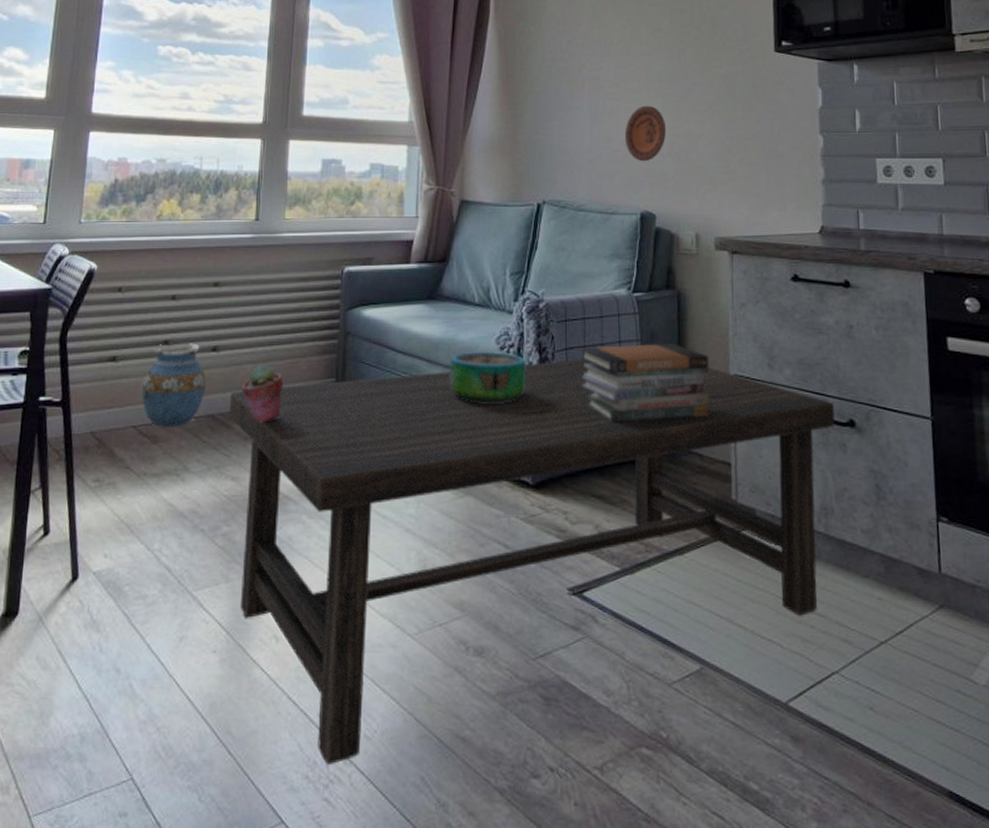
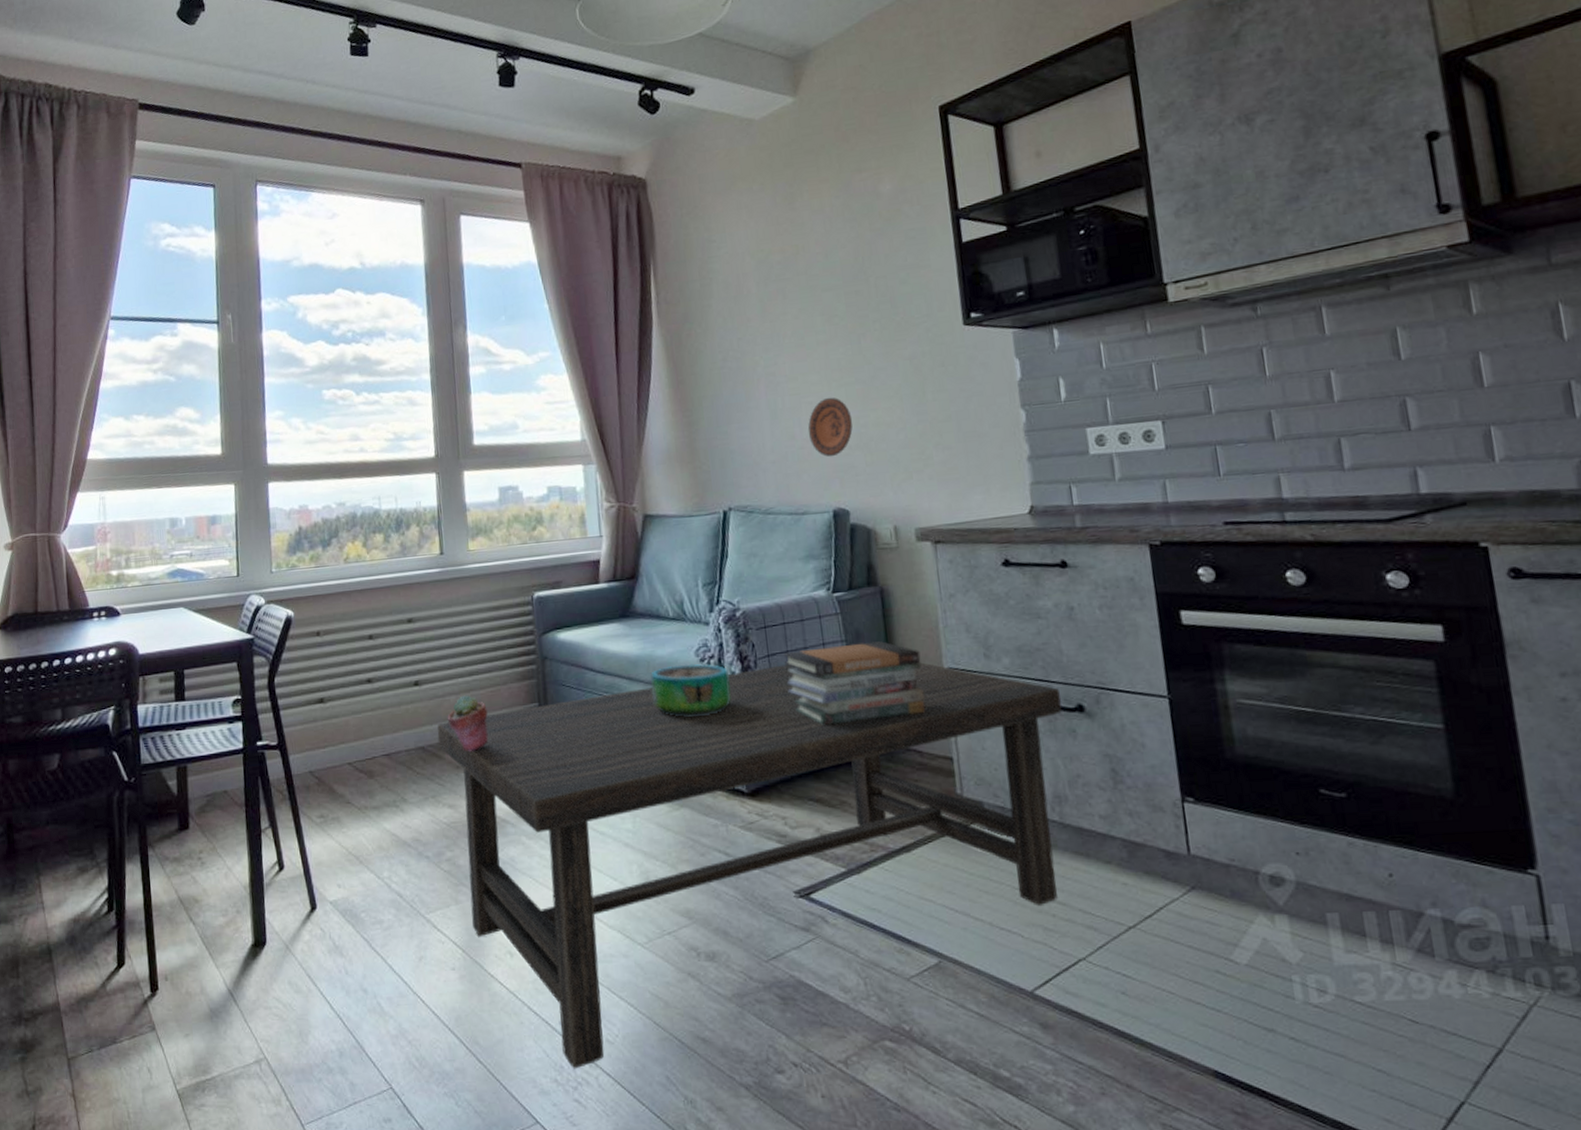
vase: present [141,343,207,427] -> none [351,679,413,762]

